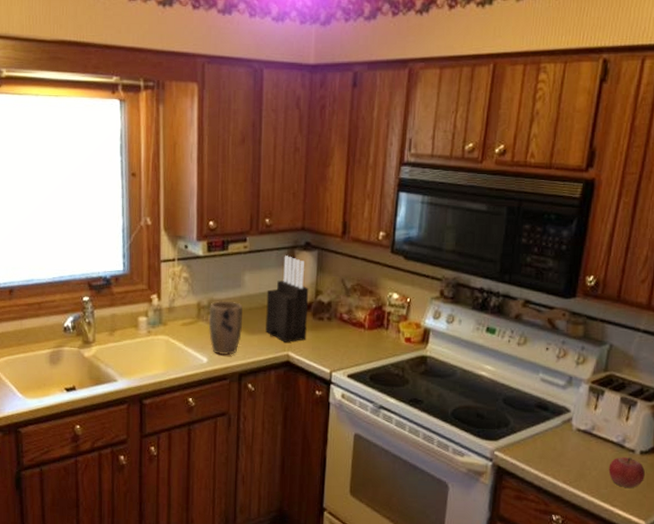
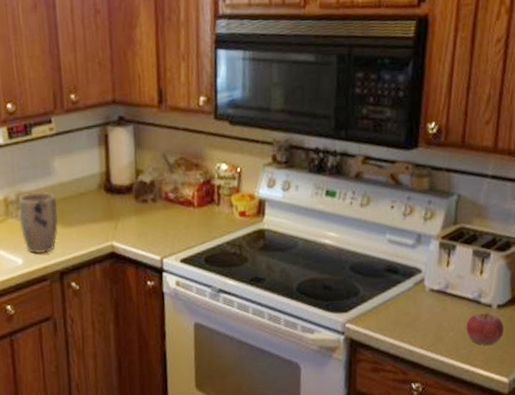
knife block: present [266,256,309,342] -> none [81,134,131,232]

